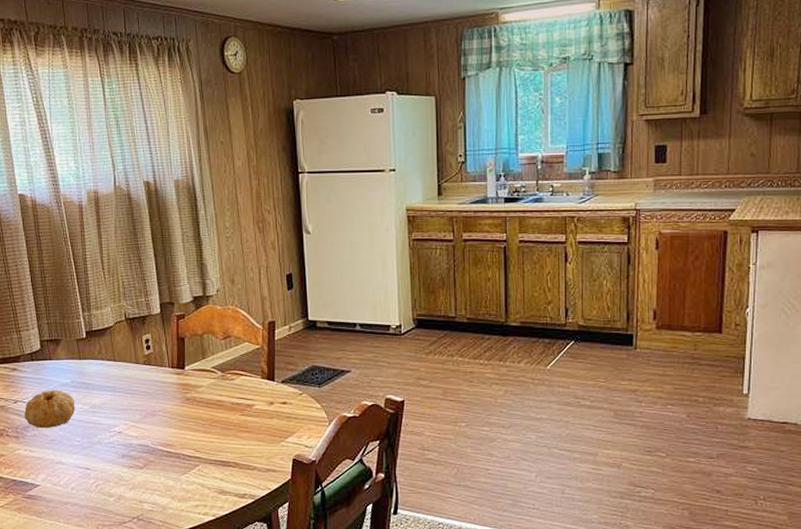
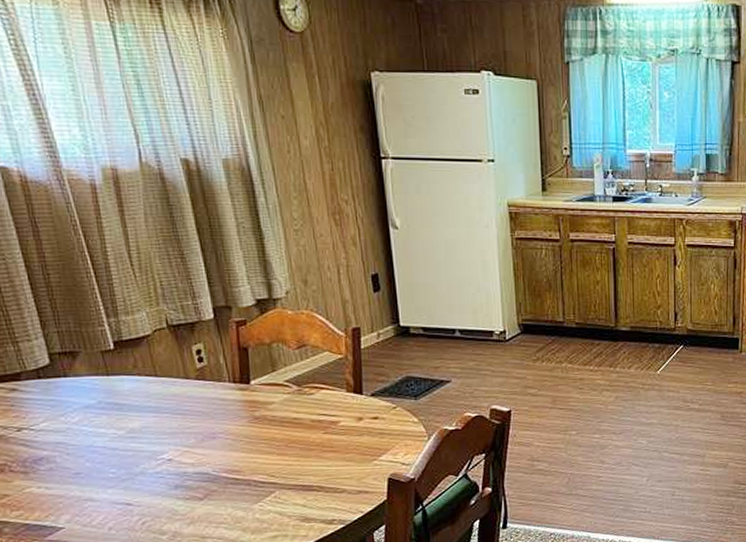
fruit: present [24,389,75,429] -> none [33,412,107,461]

